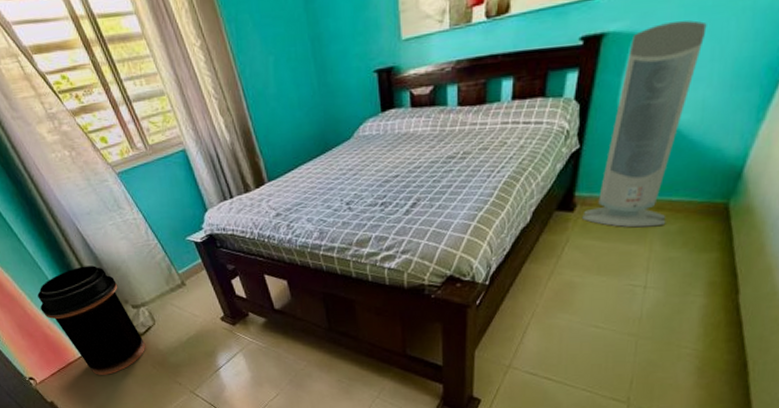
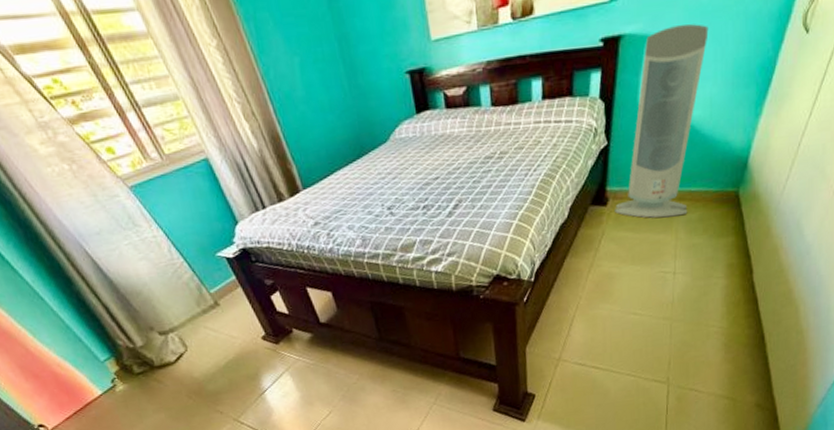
trash can: present [37,265,146,375] -> none [41,291,179,413]

